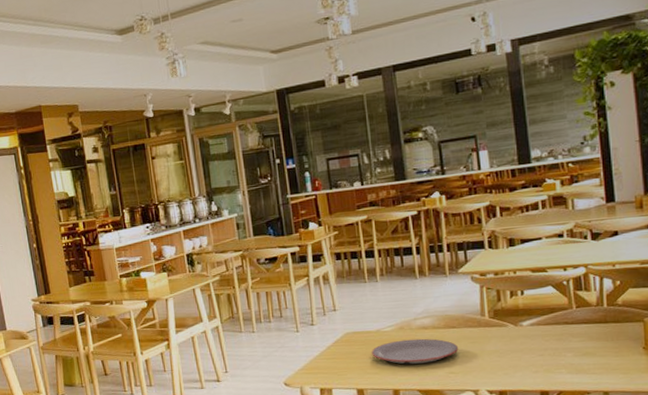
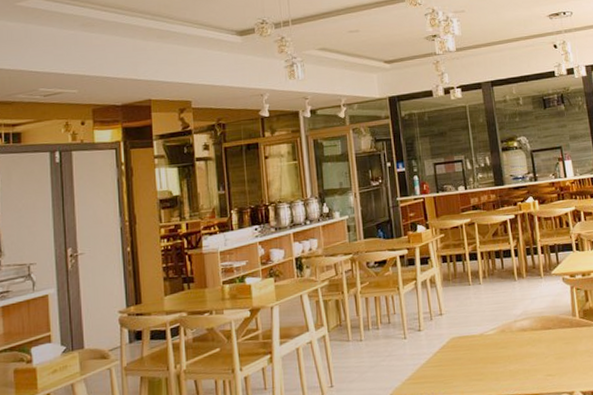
plate: present [372,338,459,365] -> none [476,341,555,369]

